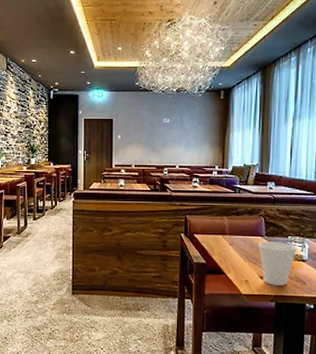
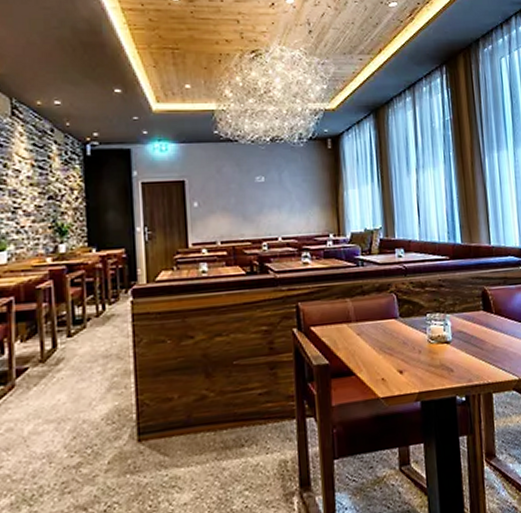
cup: present [259,241,297,286] -> none [393,322,438,380]

